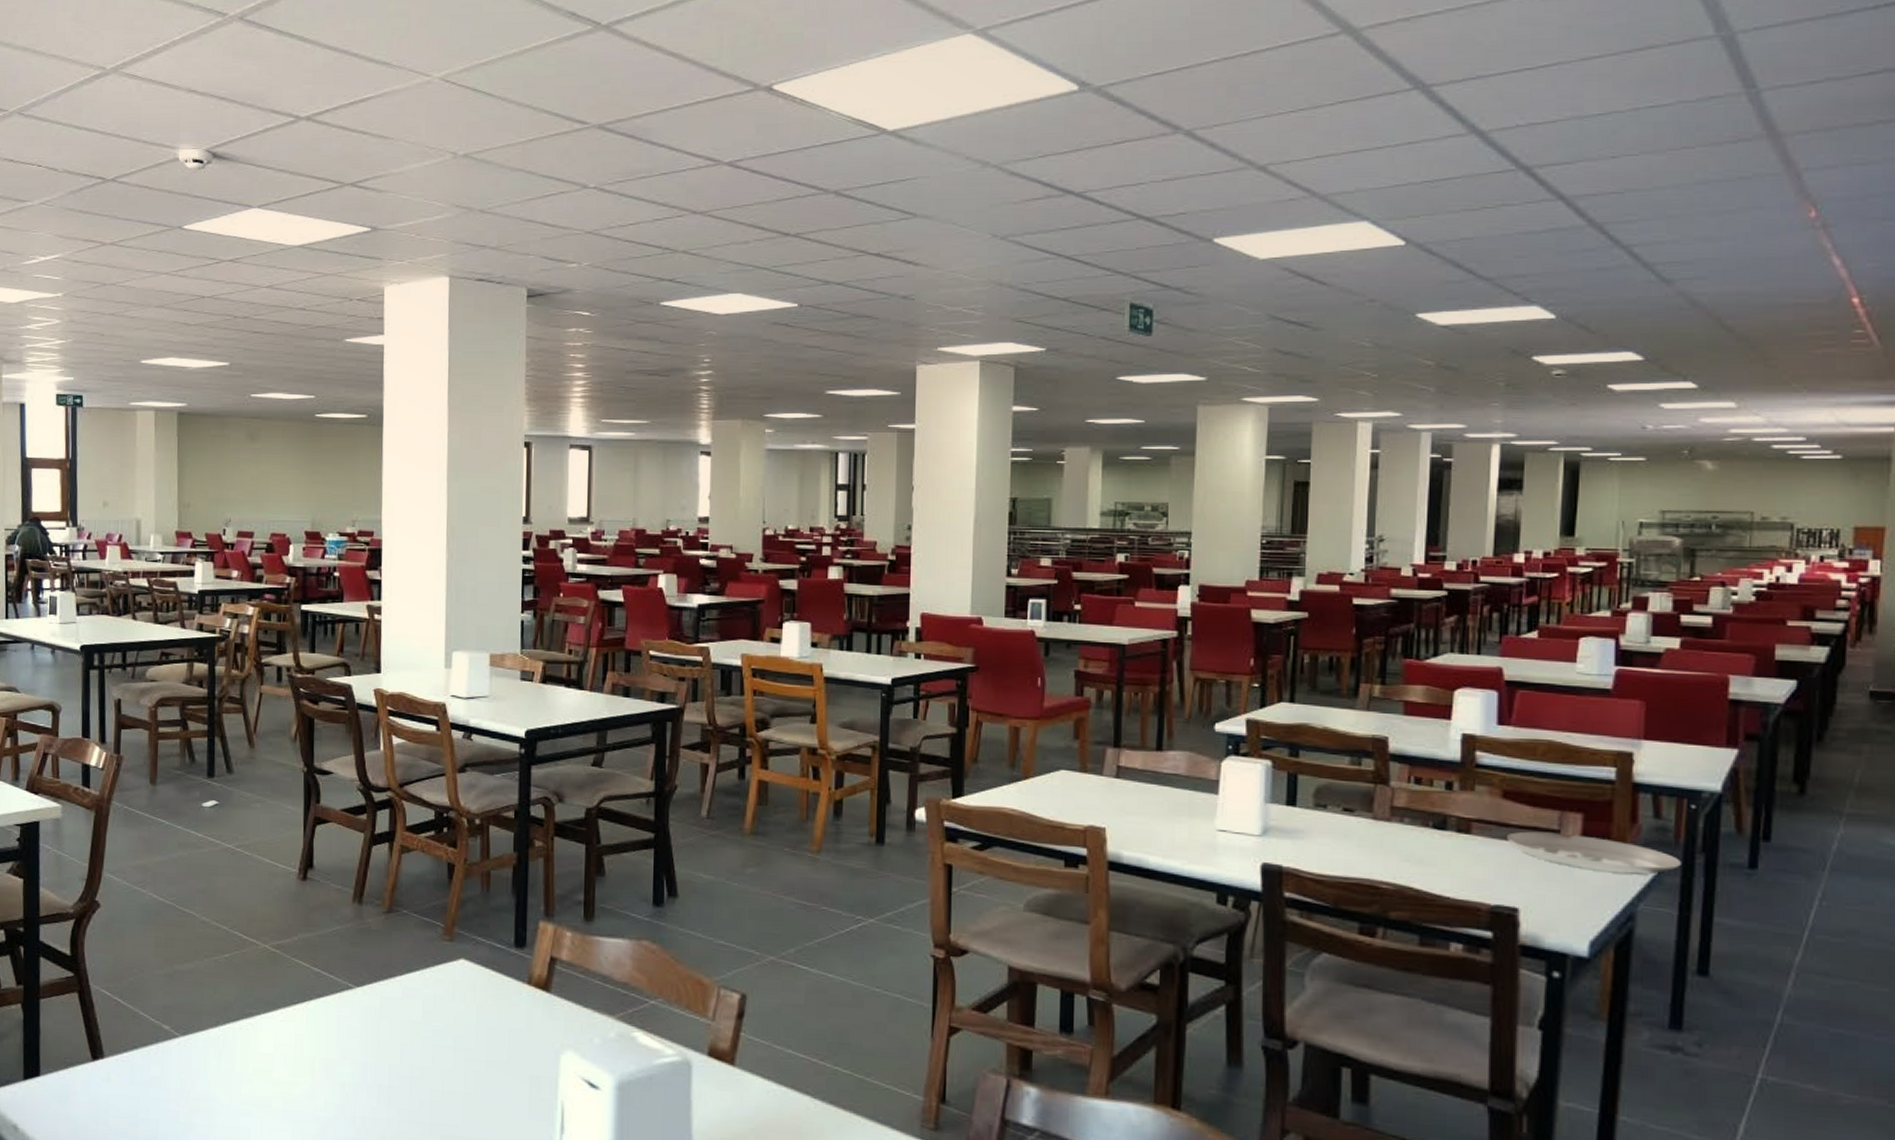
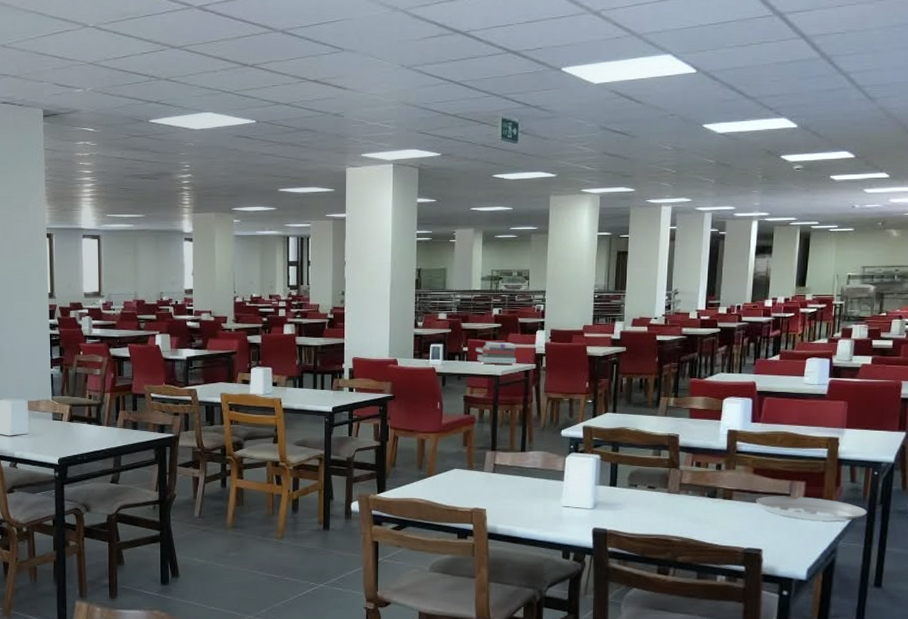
books: none [1091,598,1150,632] -> present [475,341,517,366]

